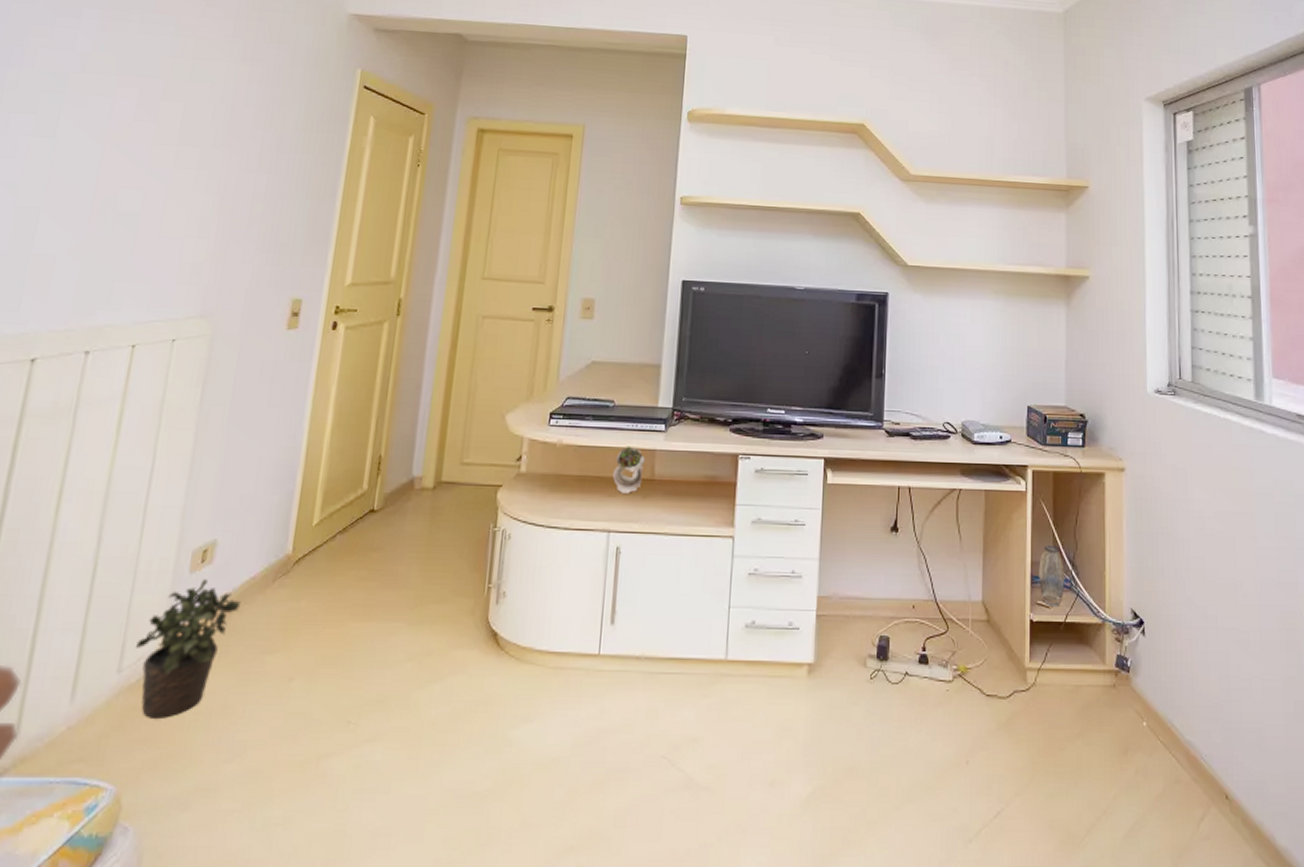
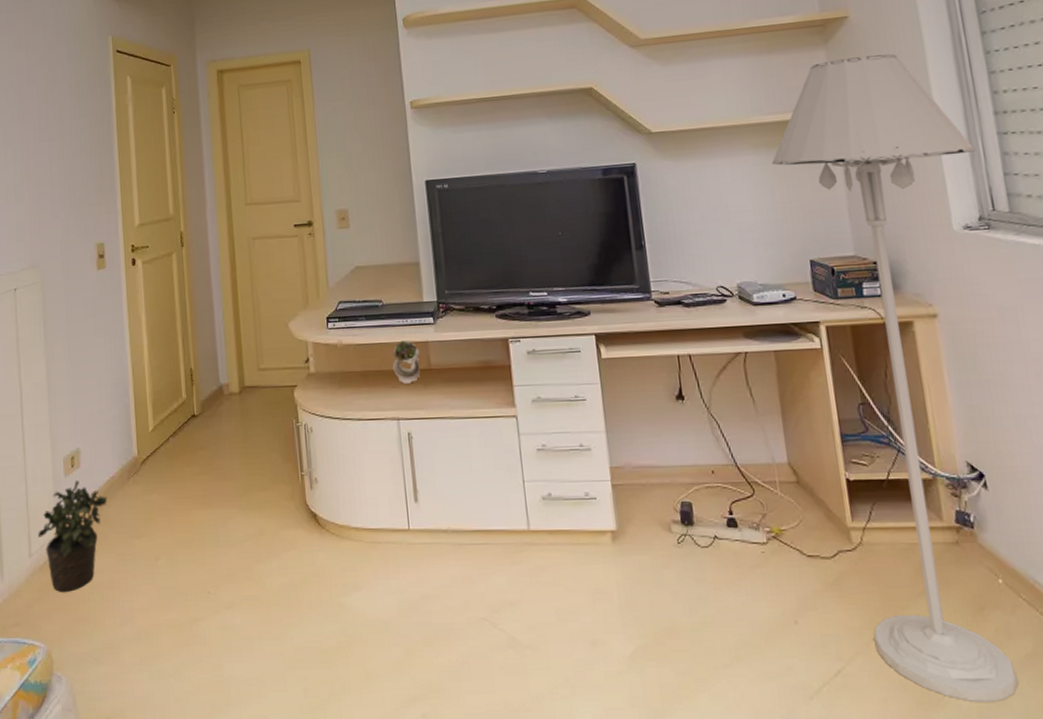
floor lamp: none [1008,224,1173,843] -> present [772,54,1019,703]
vase: present [1039,545,1064,608] -> none [848,401,882,466]

